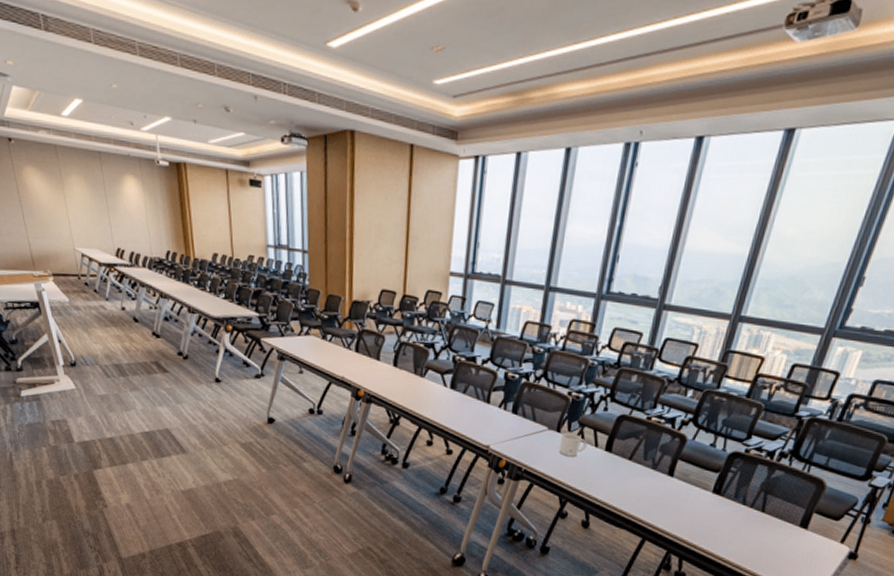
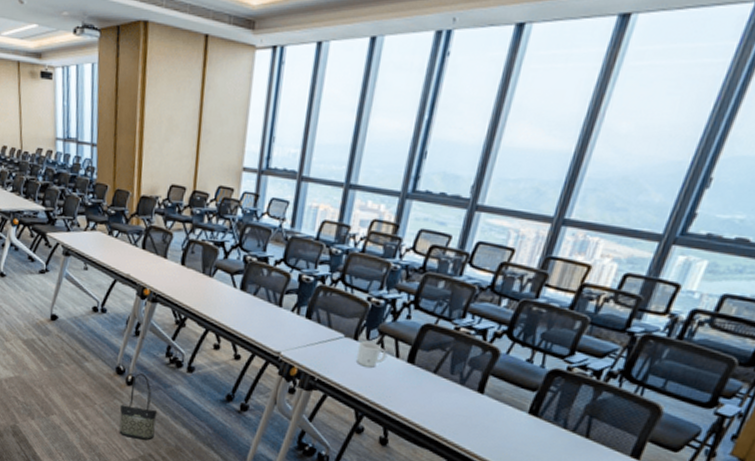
tote bag: none [338,471,375,535] -> present [119,373,158,440]

